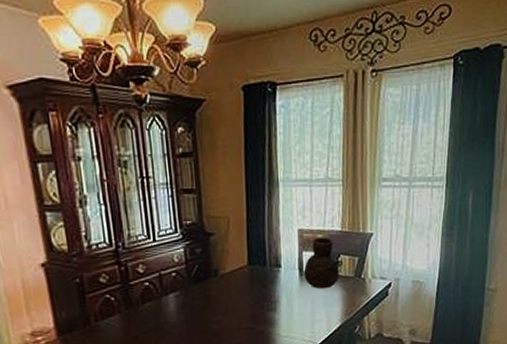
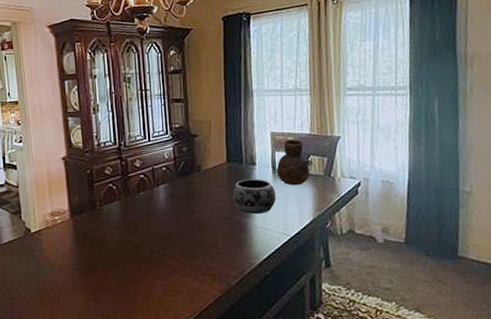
decorative bowl: none [254,282,303,322] -> present [232,178,276,214]

